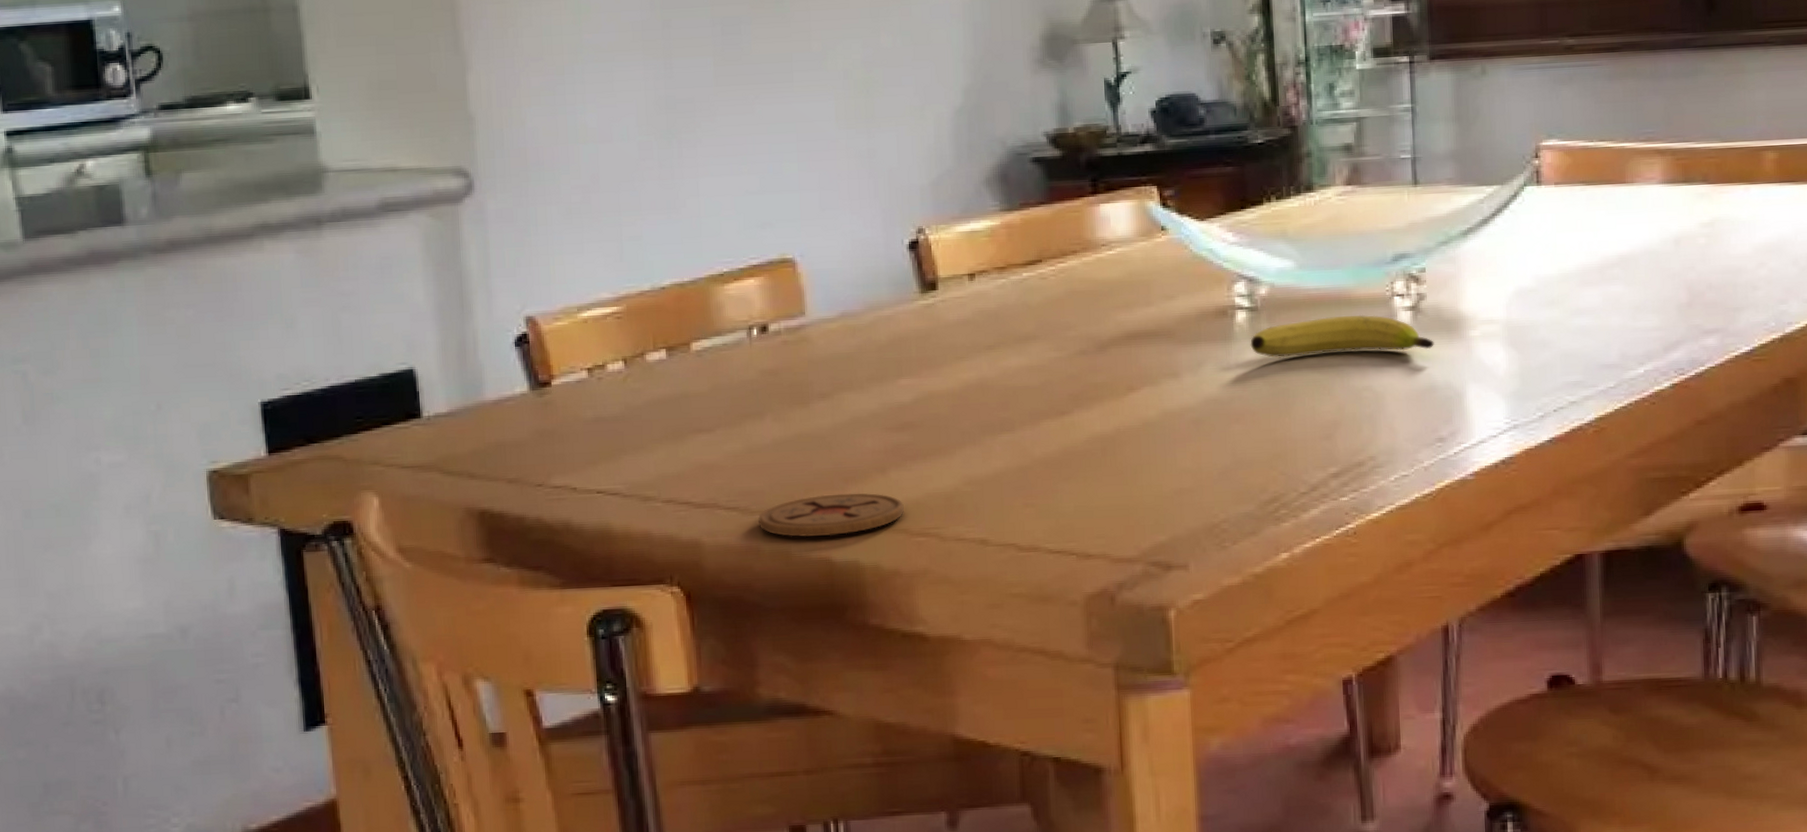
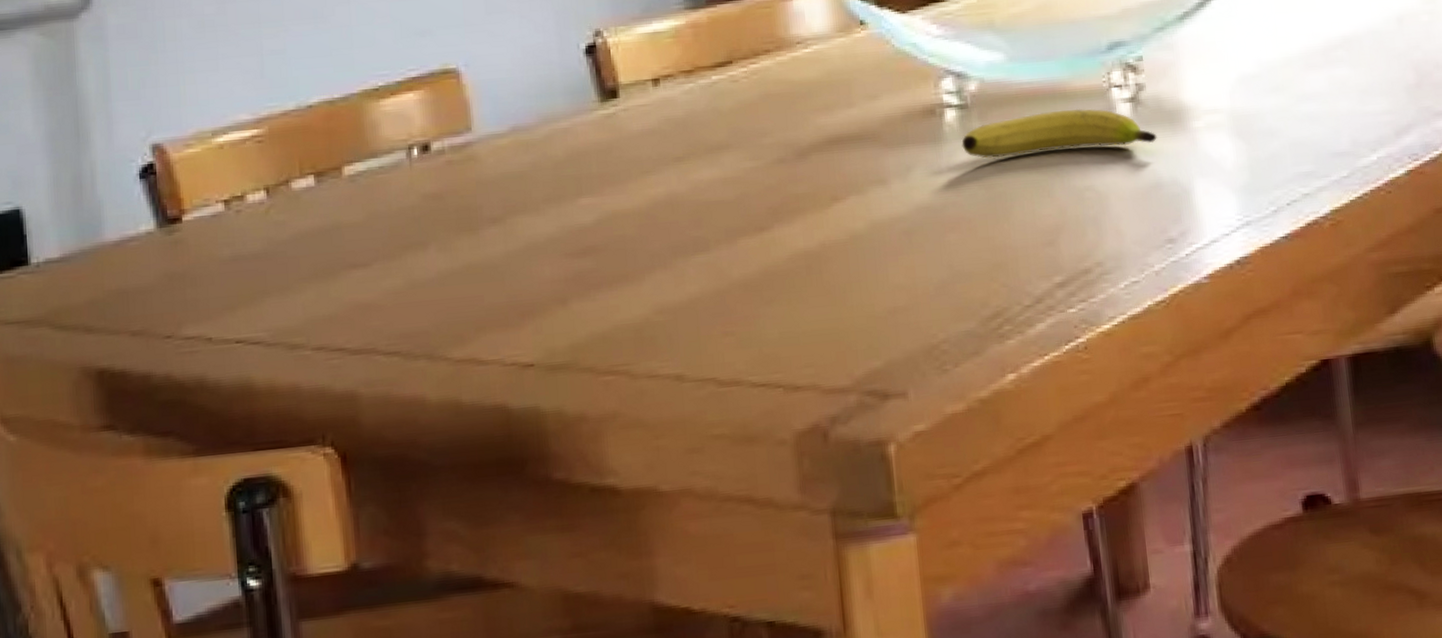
coaster: present [757,493,904,537] -> none [422,328,589,383]

